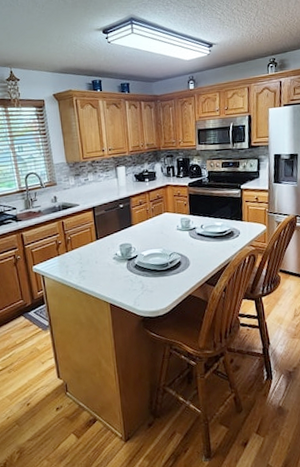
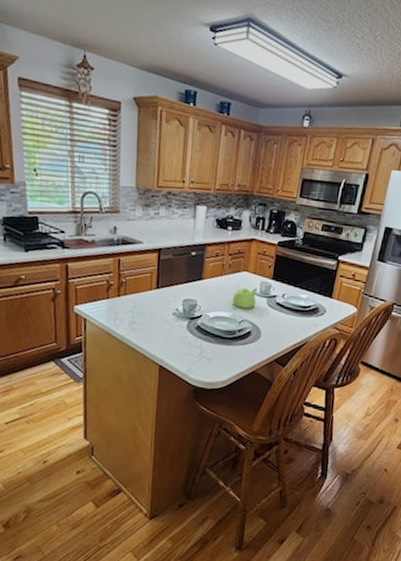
teapot: none [160,224,180,244] -> present [232,287,257,309]

